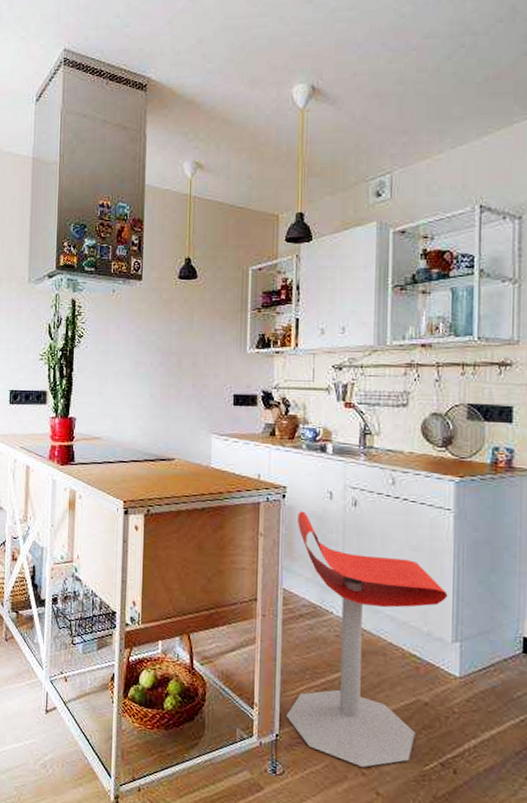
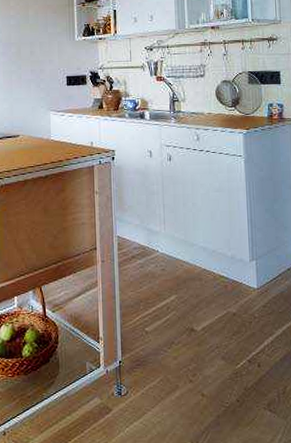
stool: present [286,511,448,768] -> none [125,169,244,376]

